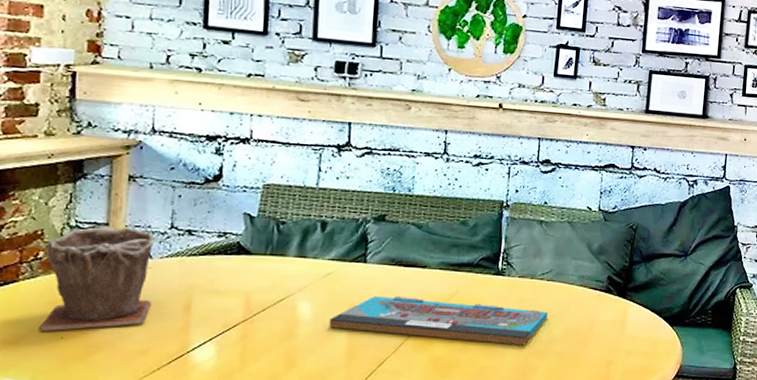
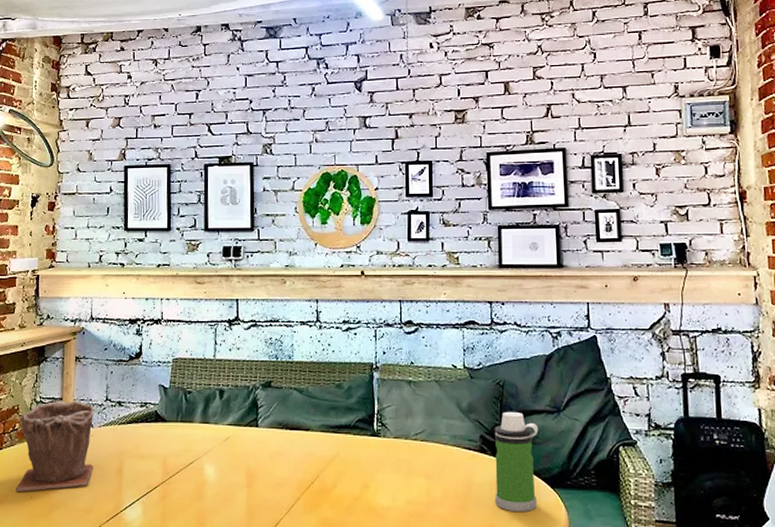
board game: present [329,295,548,346] -> none [230,458,425,508]
water bottle: none [615,254,665,347] -> present [494,411,539,511]

